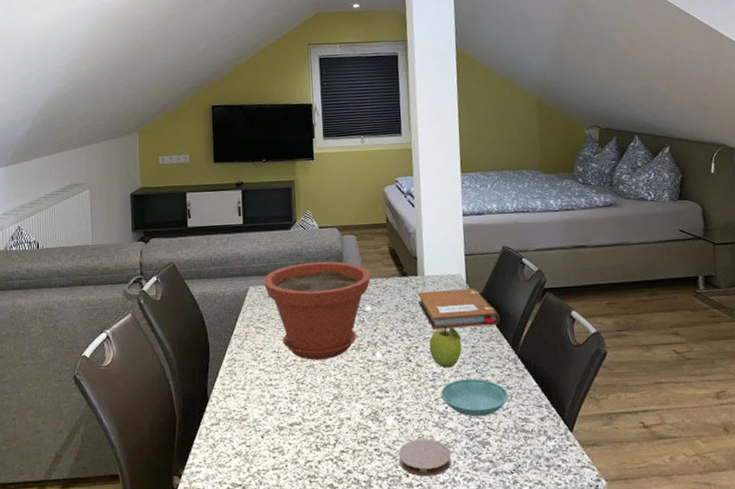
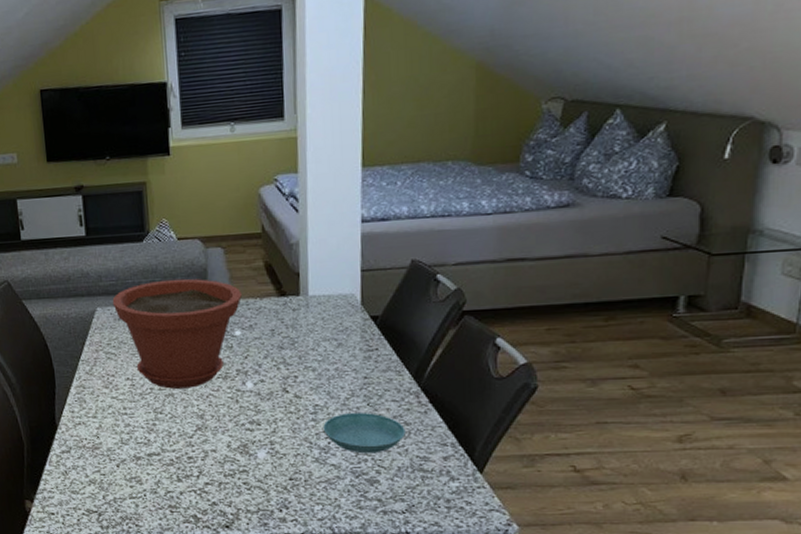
coaster: present [398,438,452,477] -> none [270,473,333,512]
notebook: present [417,289,501,329] -> none [298,311,403,357]
fruit: present [429,326,462,368] -> none [311,353,352,401]

